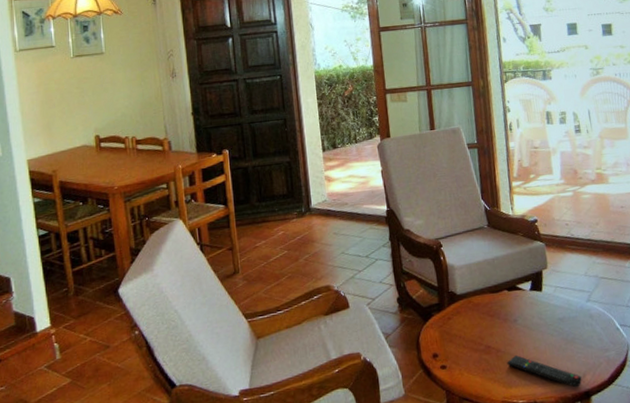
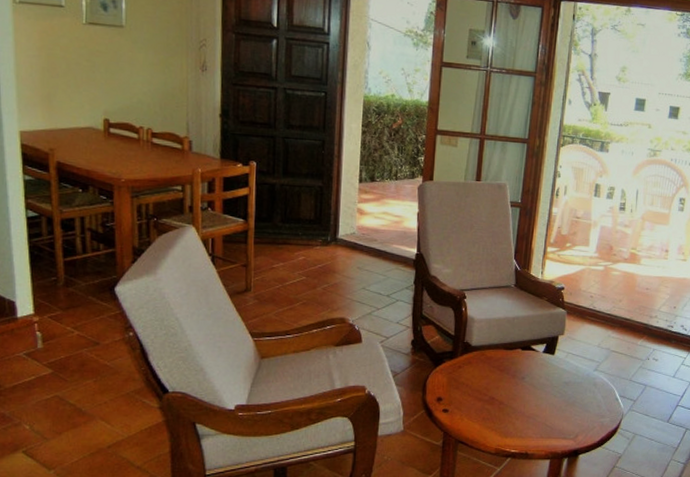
remote control: present [507,354,582,388] -> none [507,409,574,445]

